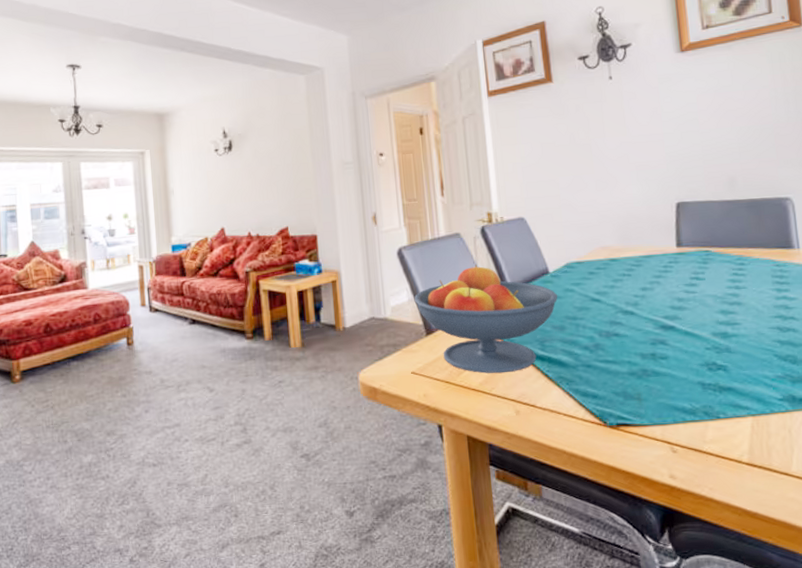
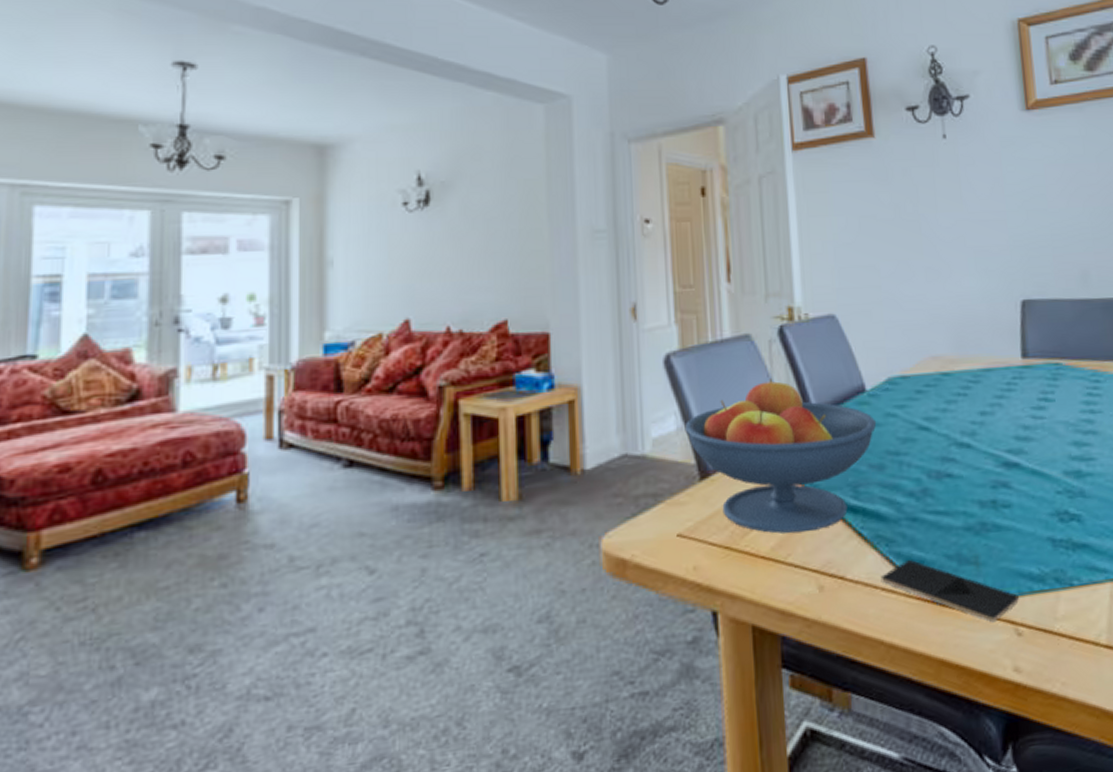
smartphone: none [563,395,674,442] -> present [880,560,1019,623]

